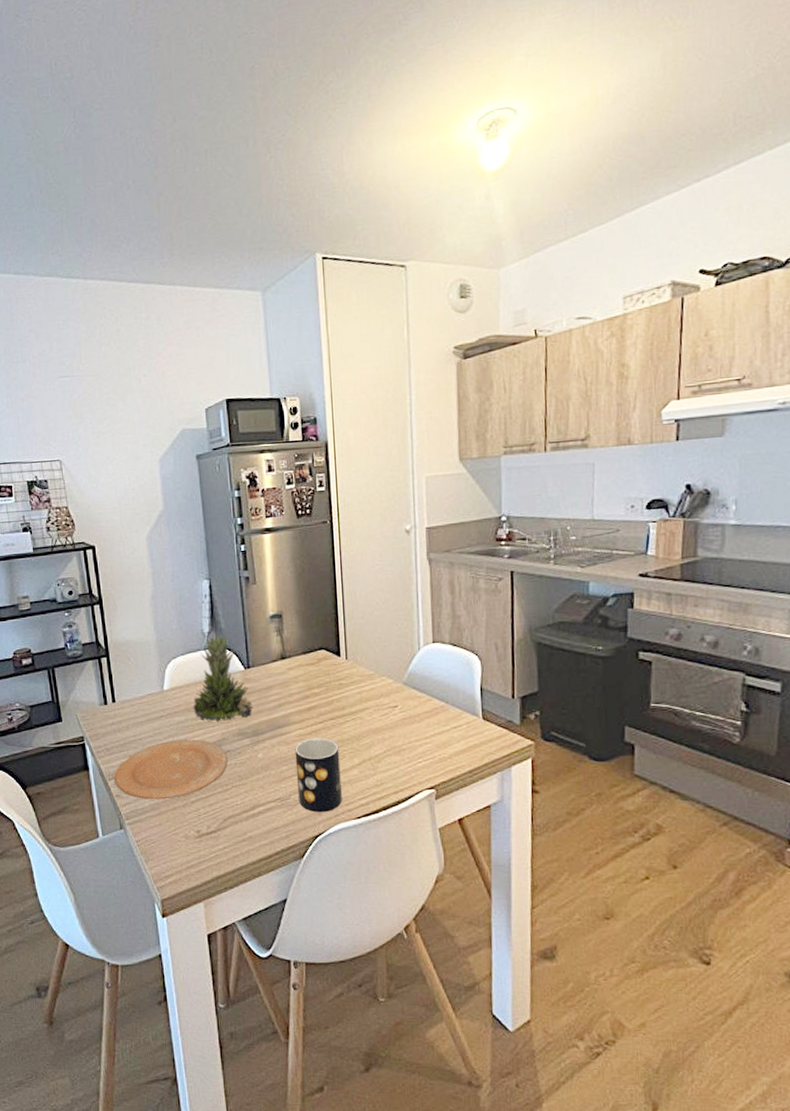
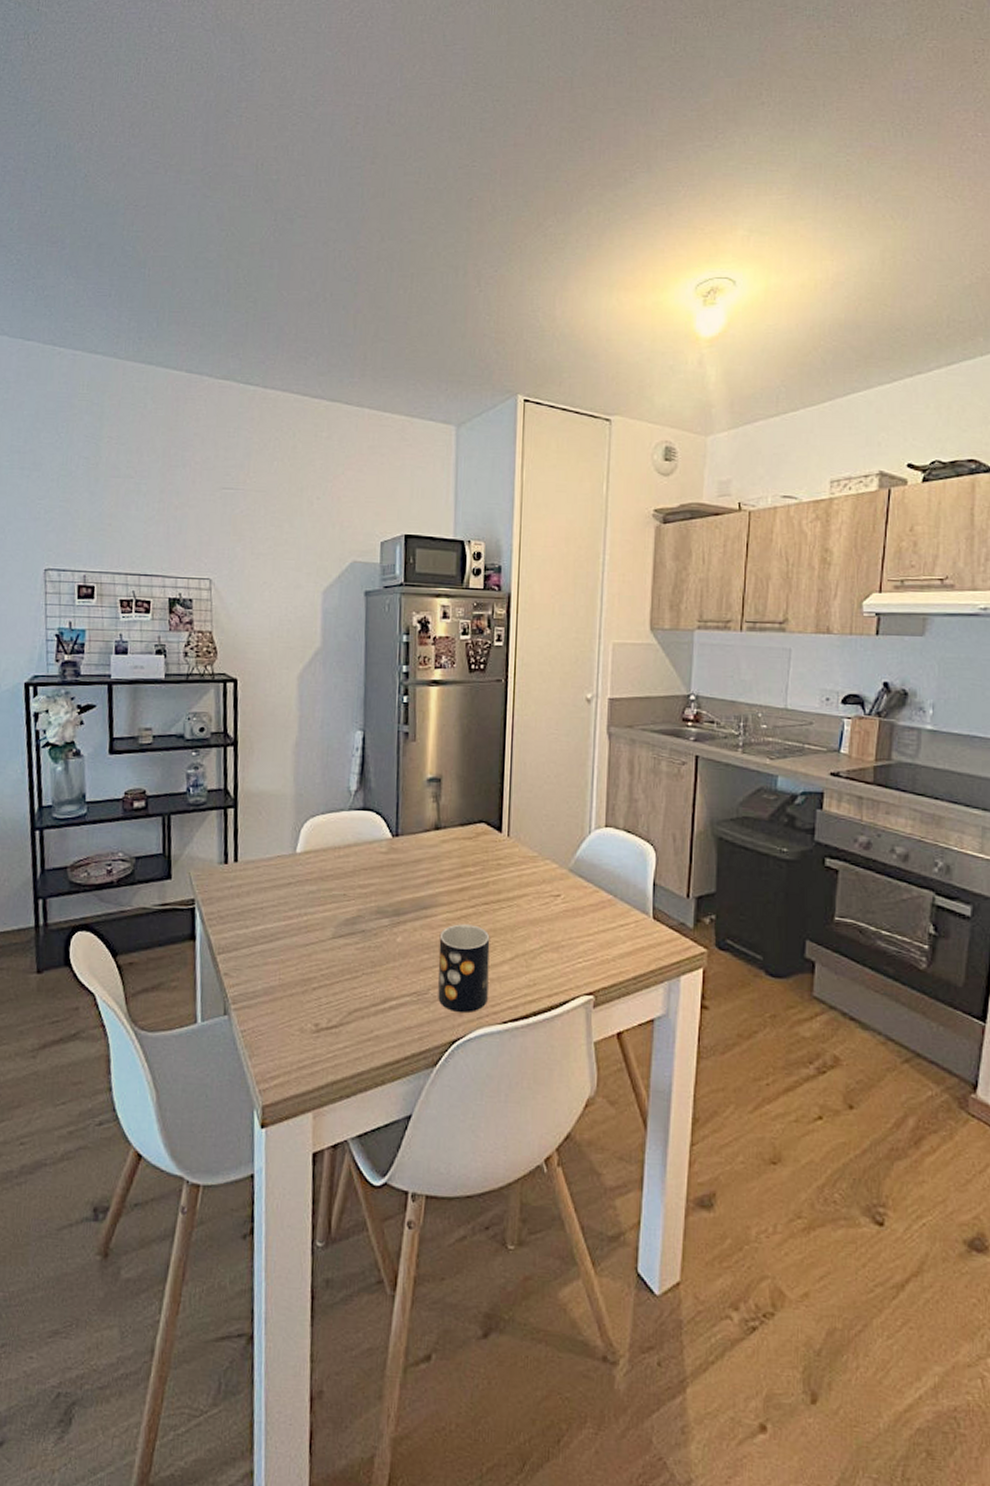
plate: present [114,739,228,800] -> none [224,912,362,983]
succulent plant: present [193,633,252,722] -> none [328,792,396,896]

